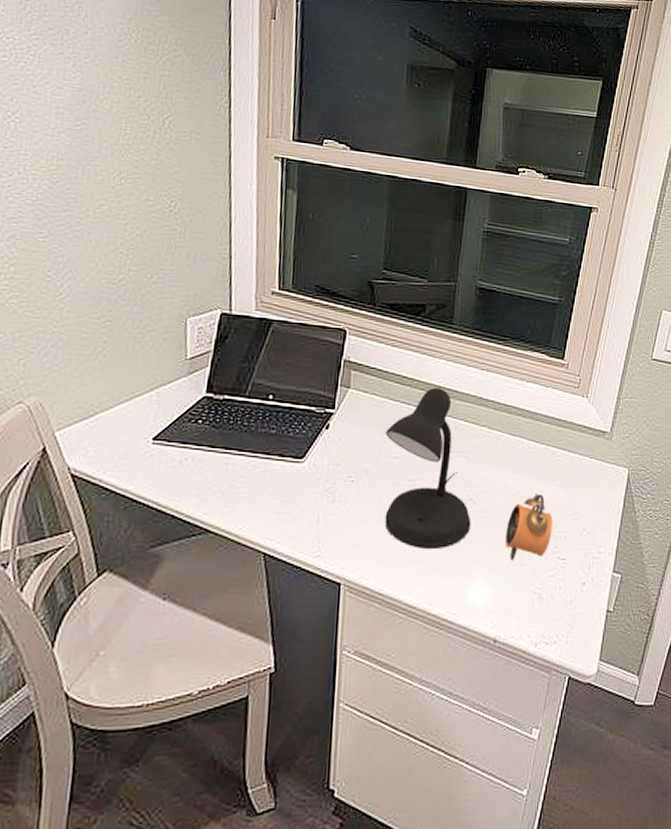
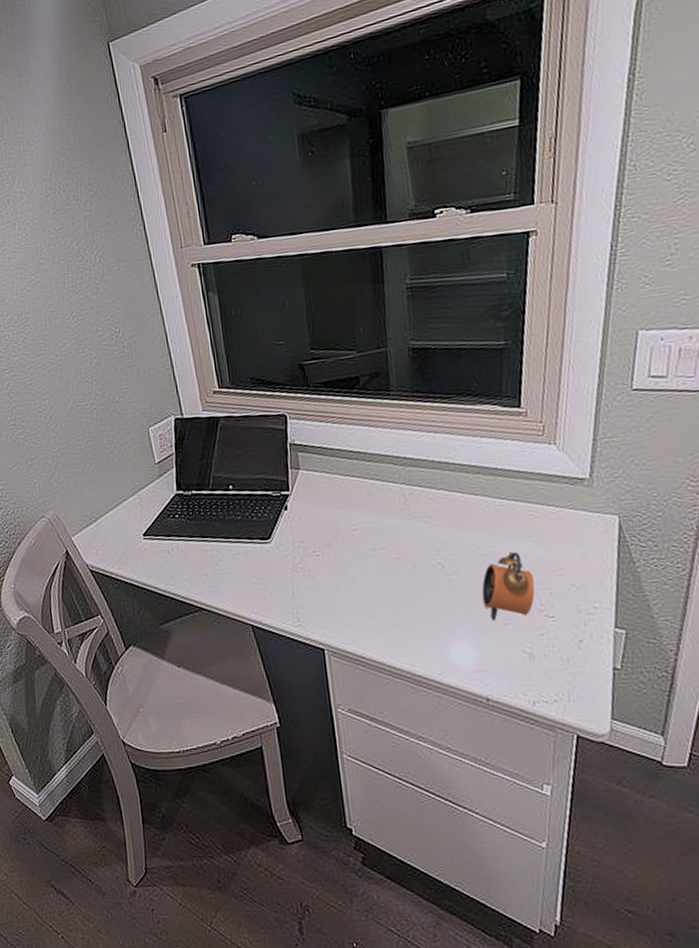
desk lamp: present [384,388,472,550] -> none [341,457,444,615]

